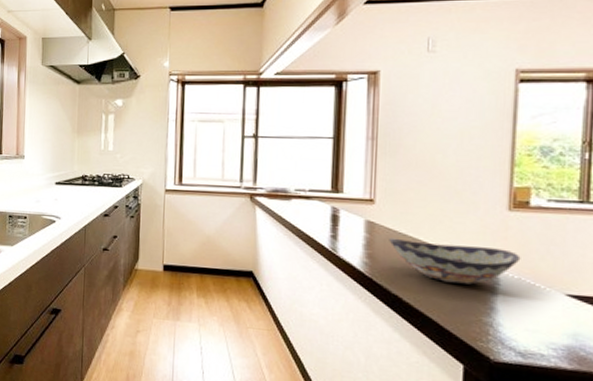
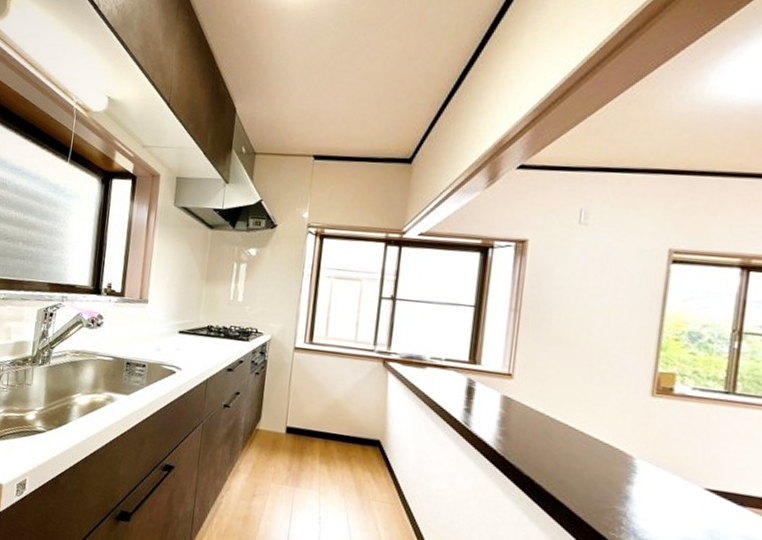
decorative bowl: present [389,238,521,285] -> none [525,415,661,471]

